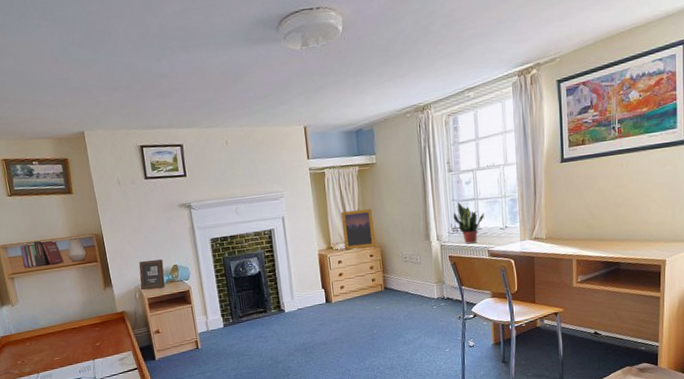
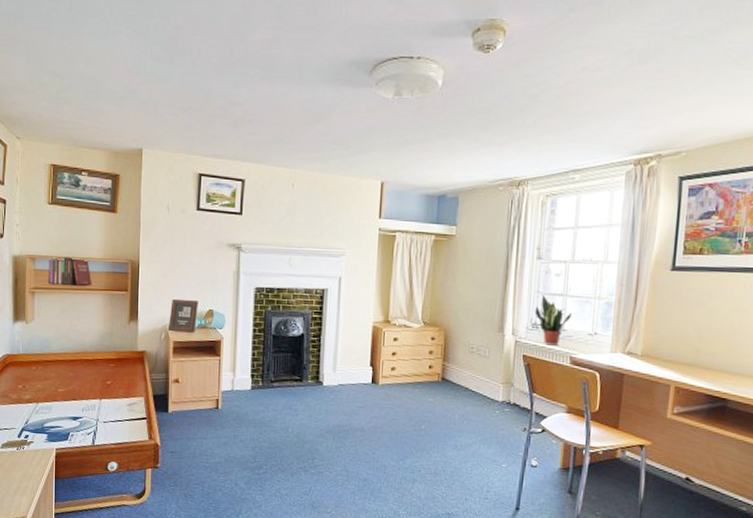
vase: present [67,238,87,262] -> none [97,261,118,287]
picture frame: present [341,208,376,250] -> none [404,283,442,329]

